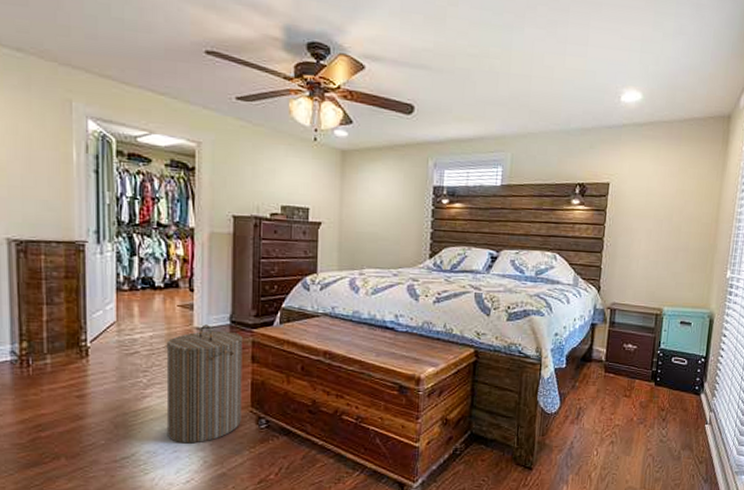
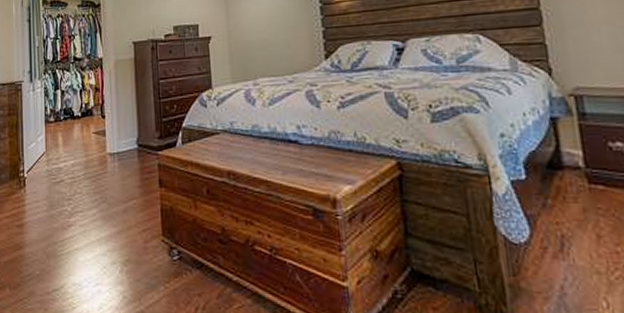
laundry hamper: present [166,324,243,444] -> none [85,150,155,276]

